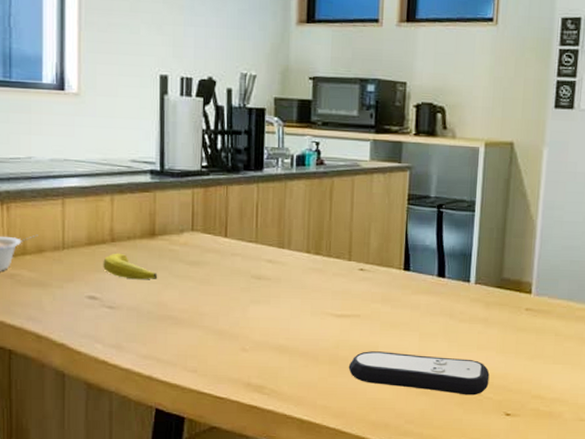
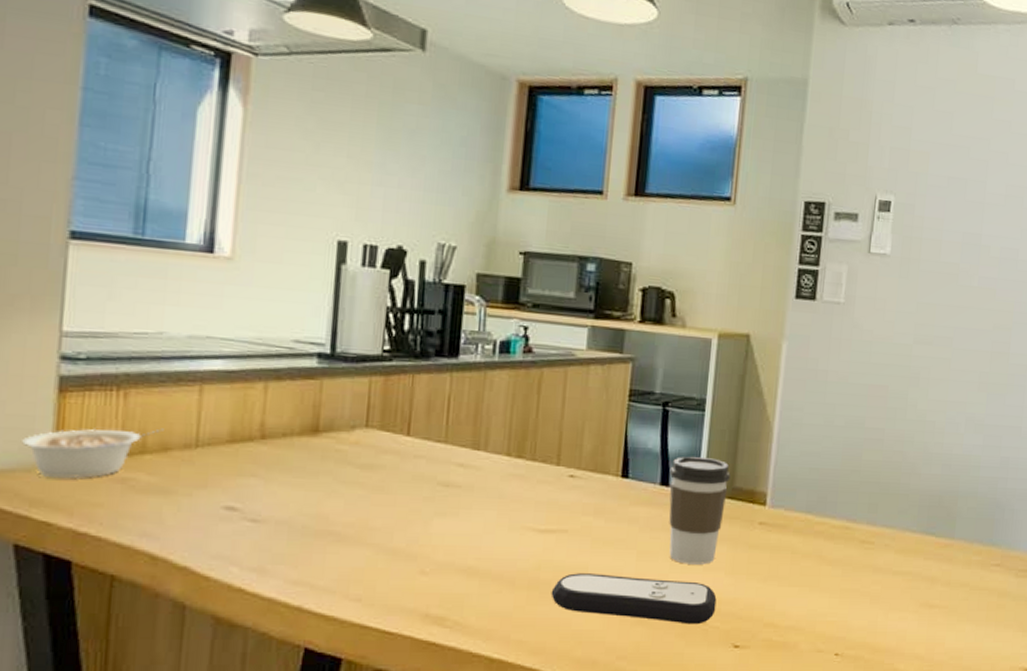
banana: present [103,253,158,280] -> none [248,453,319,487]
coffee cup: none [445,252,499,345] -> present [669,457,731,565]

